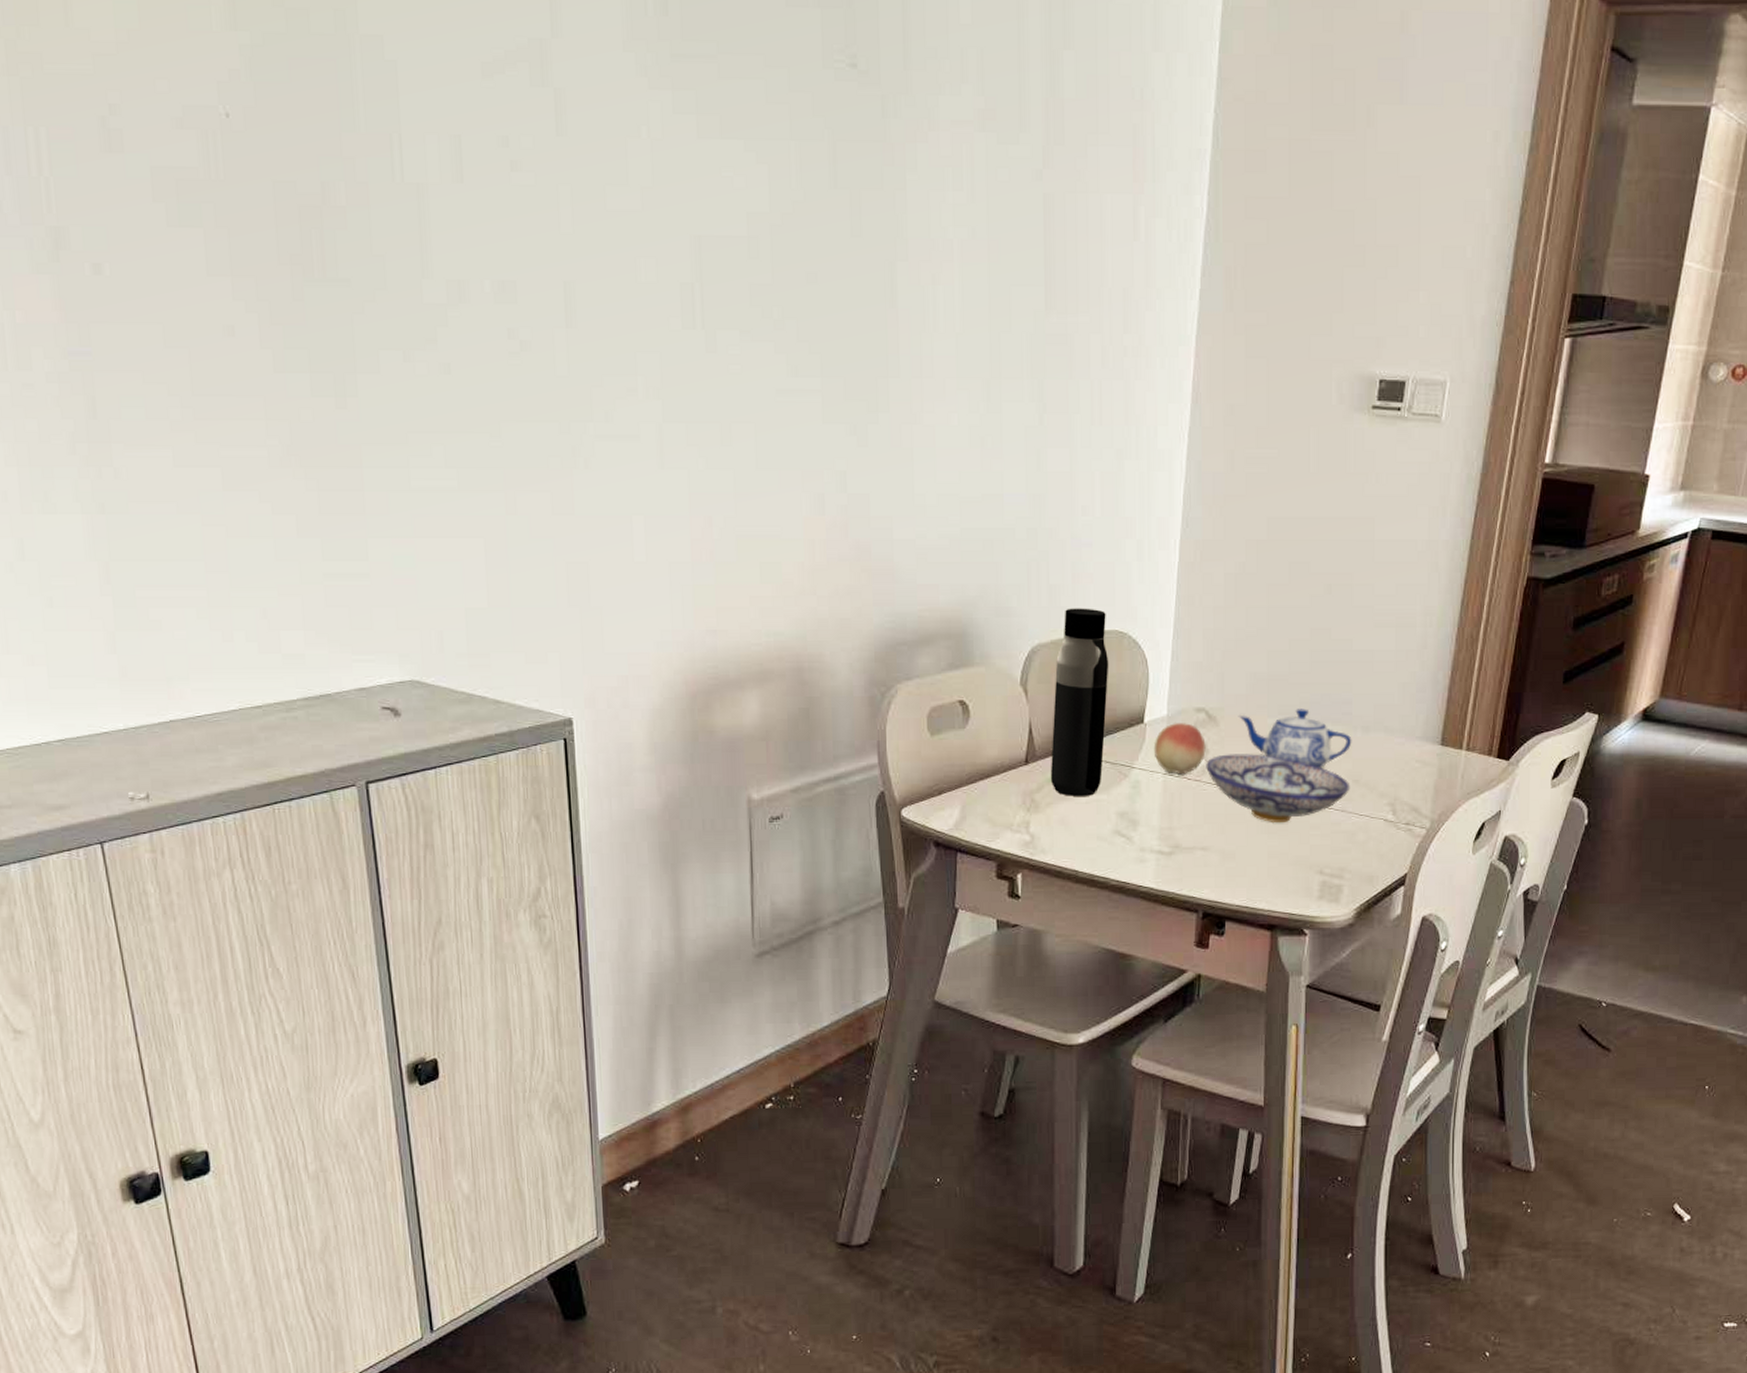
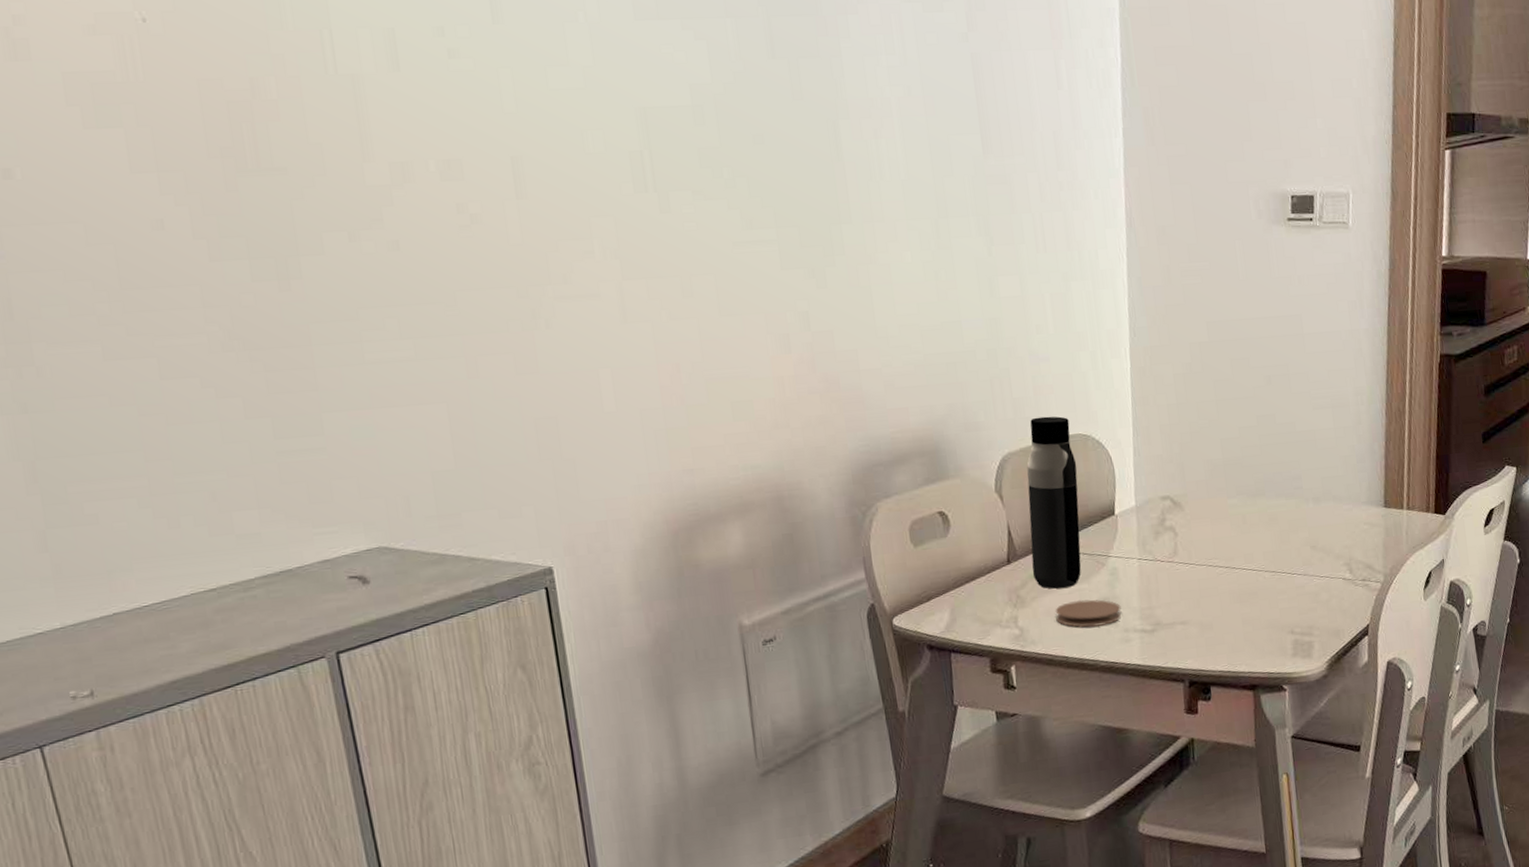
coaster: none [1069,811,1139,842] -> present [1055,599,1121,627]
fruit: present [1153,722,1206,775] -> none [1126,511,1175,558]
bowl: present [1206,754,1351,824] -> none [1176,531,1310,593]
teapot: present [1238,709,1352,768] -> none [1200,487,1306,539]

